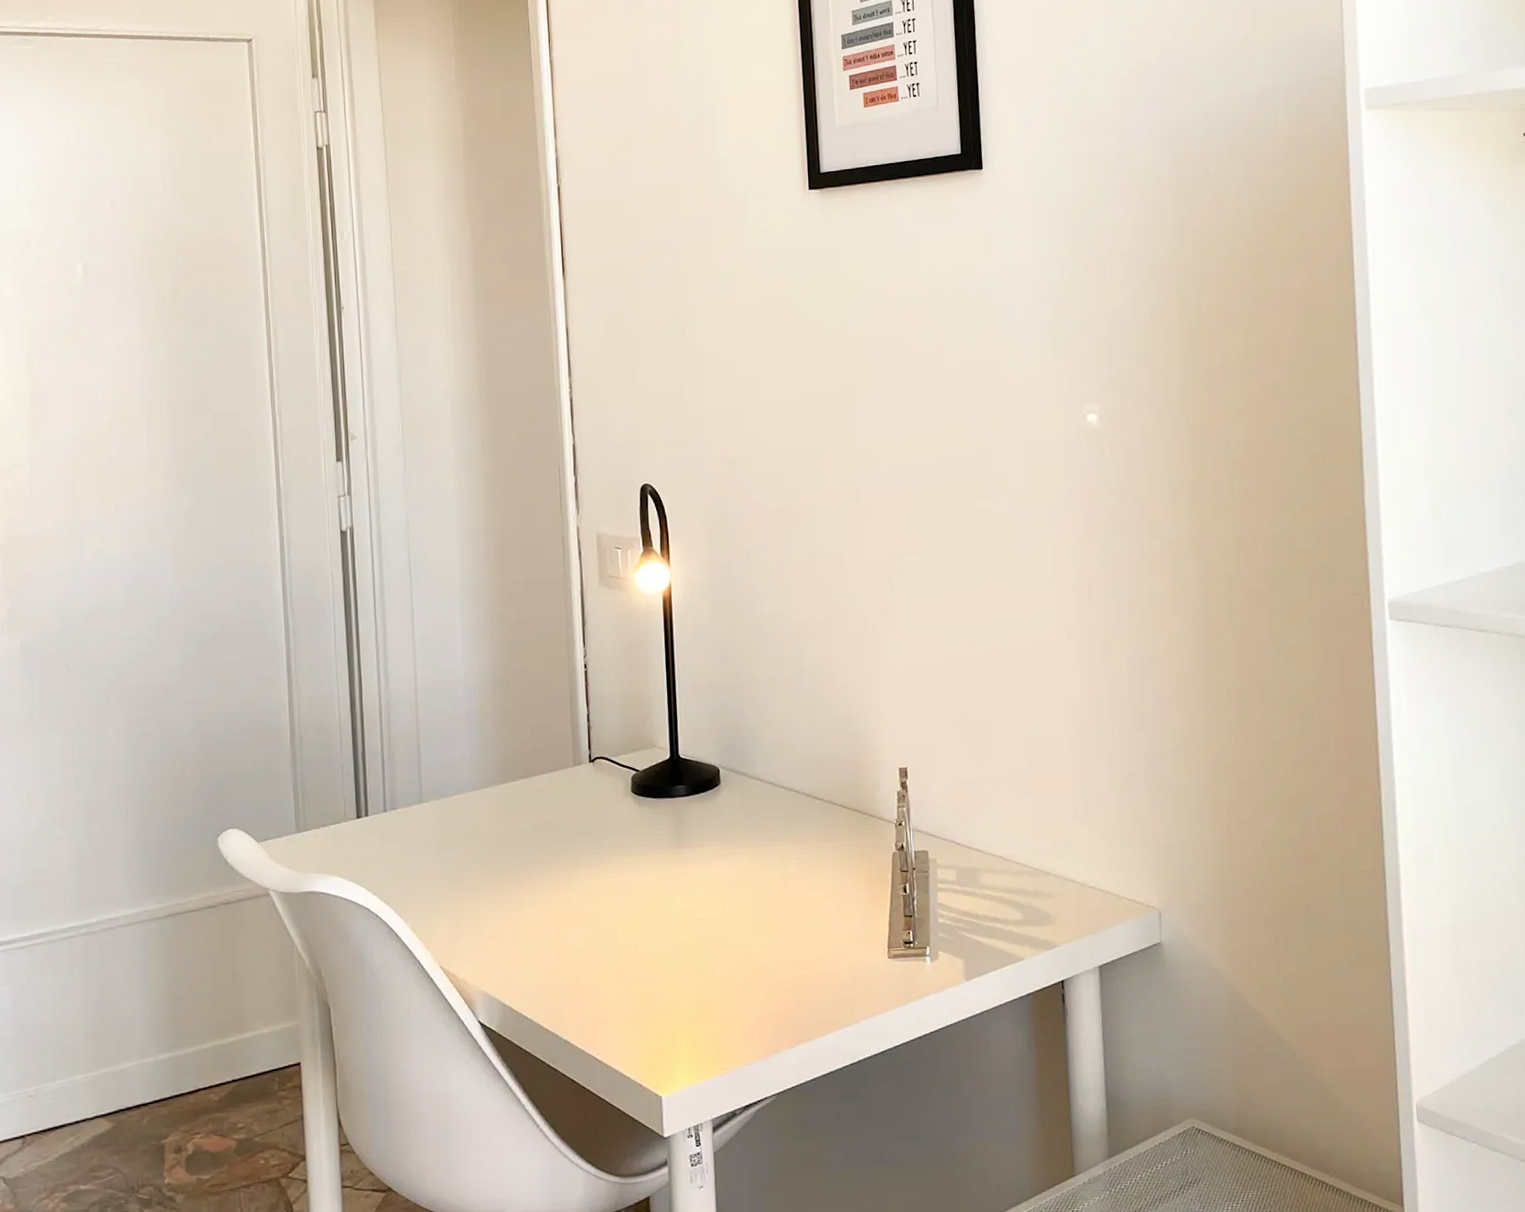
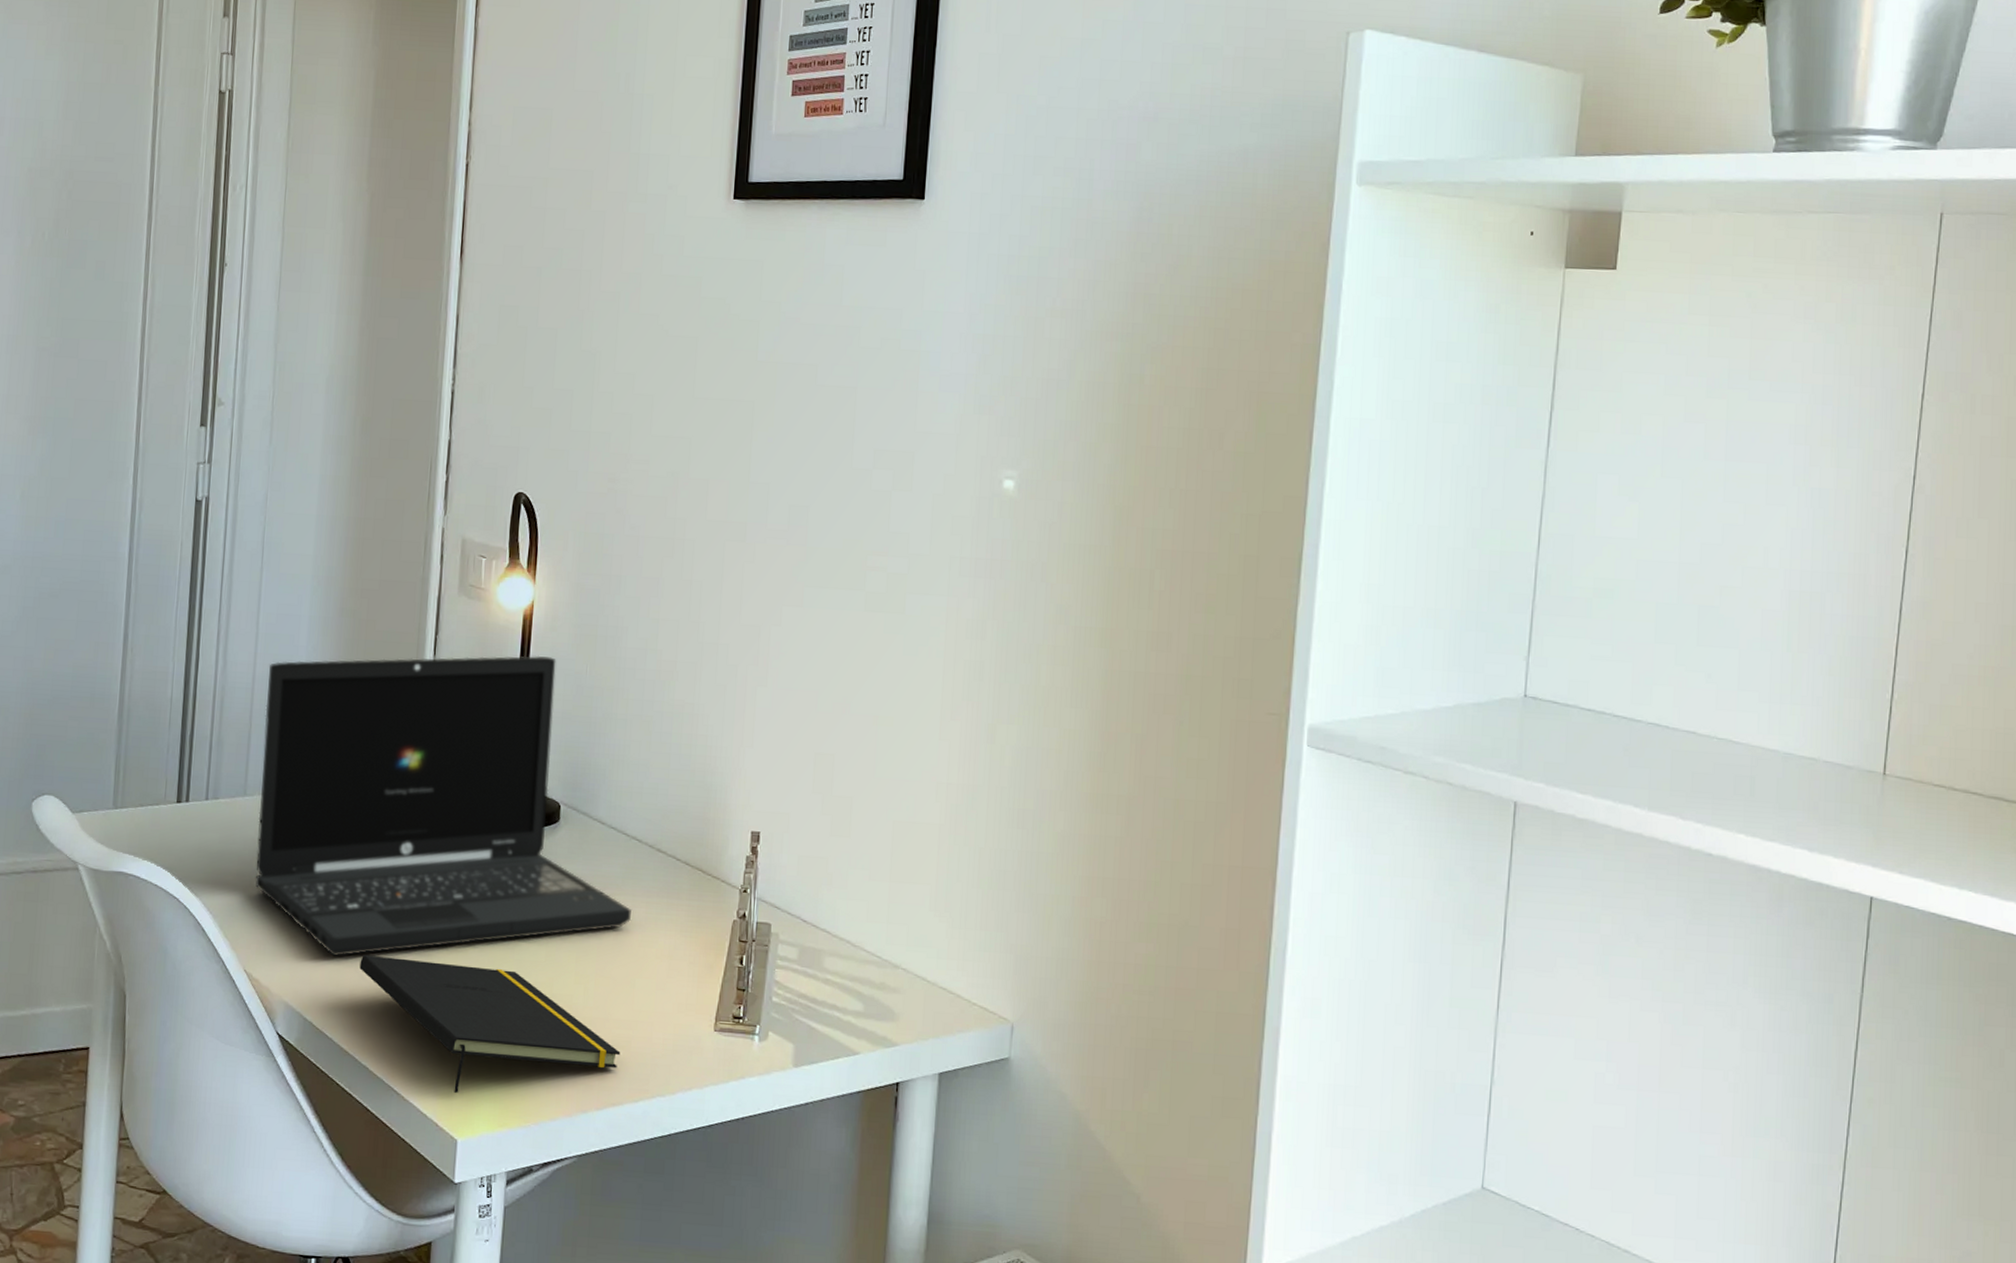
laptop: none [429,632,799,942] -> present [256,655,633,957]
notepad: none [549,929,804,1053] -> present [359,954,621,1093]

